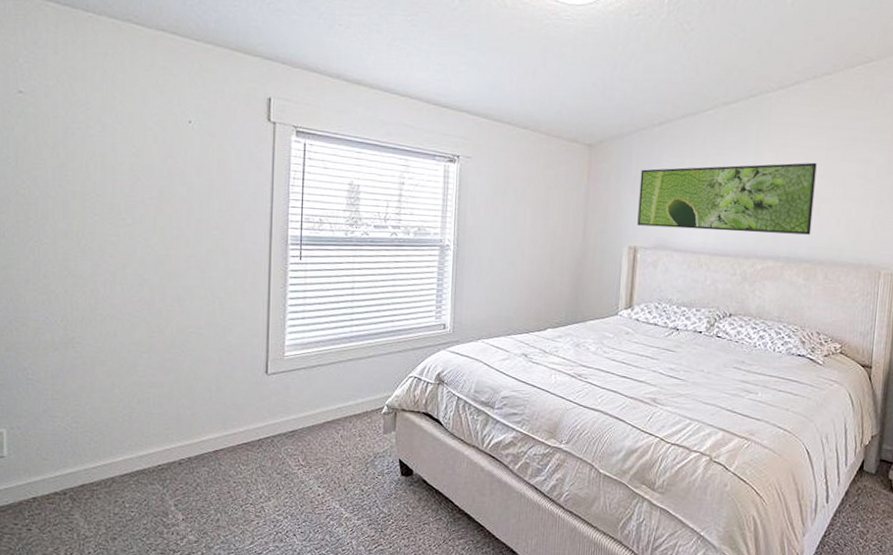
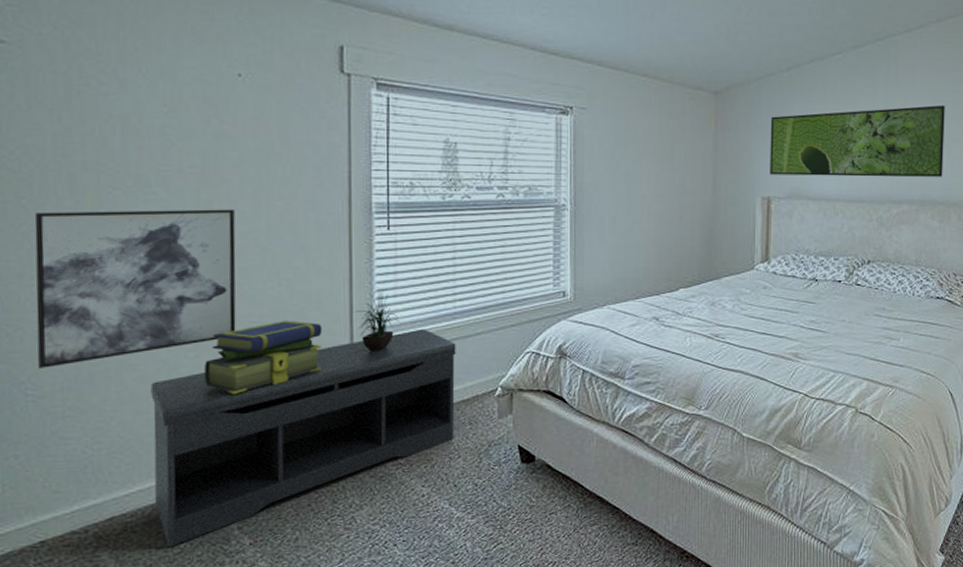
wall art: none [37,231,182,358] -> present [34,209,236,368]
bench: none [114,348,351,514] -> present [150,328,456,547]
stack of books: none [154,332,245,392] -> present [204,320,323,394]
potted plant: none [271,310,306,366] -> present [355,288,400,352]

